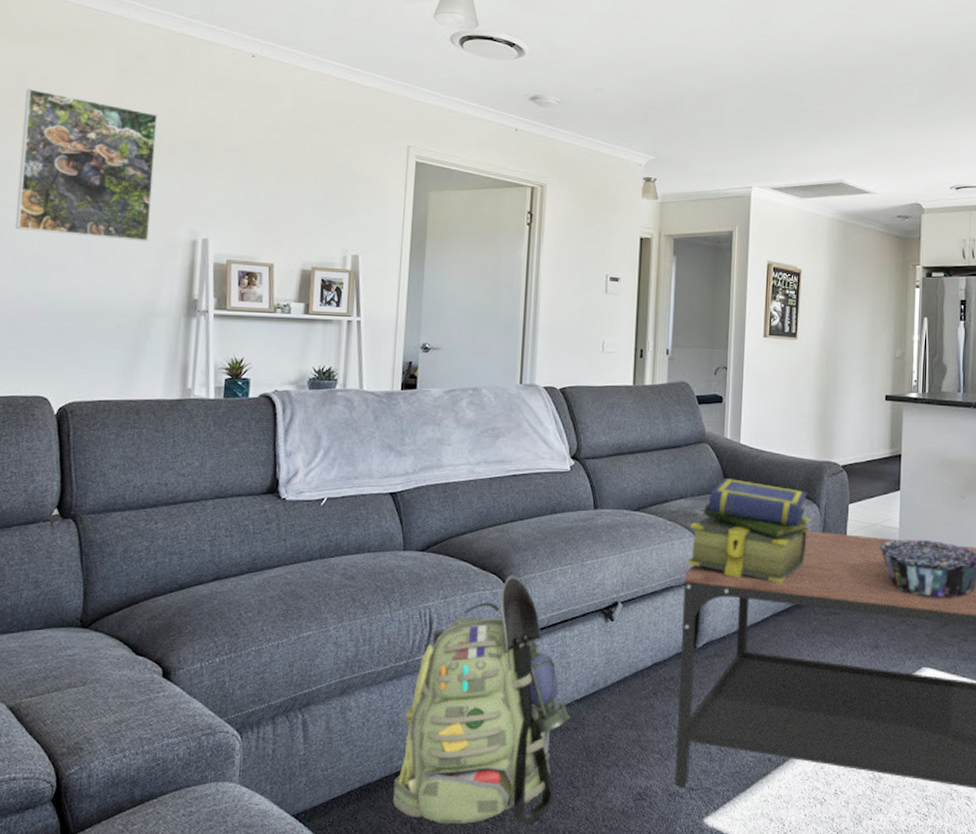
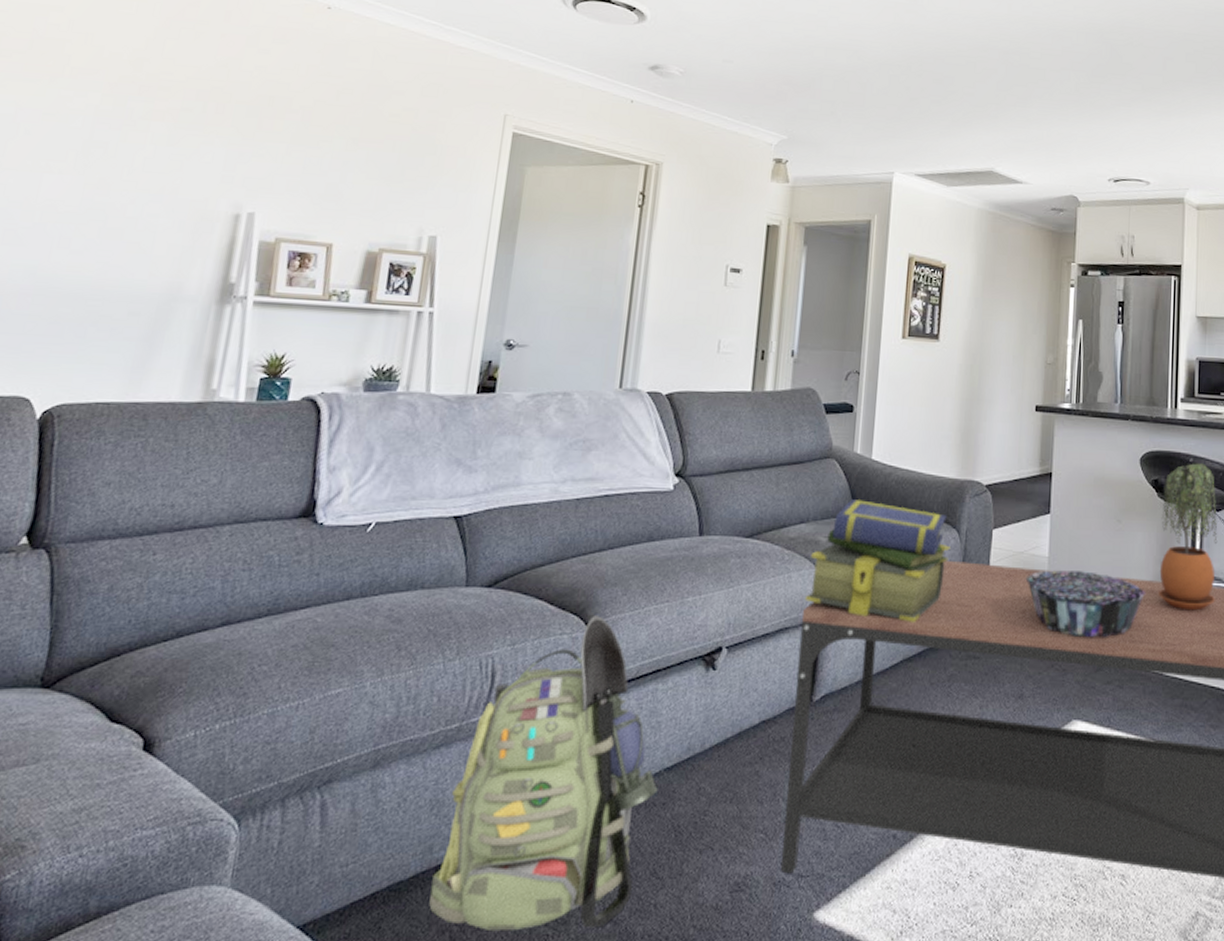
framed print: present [15,88,159,243] -> none [13,32,208,215]

